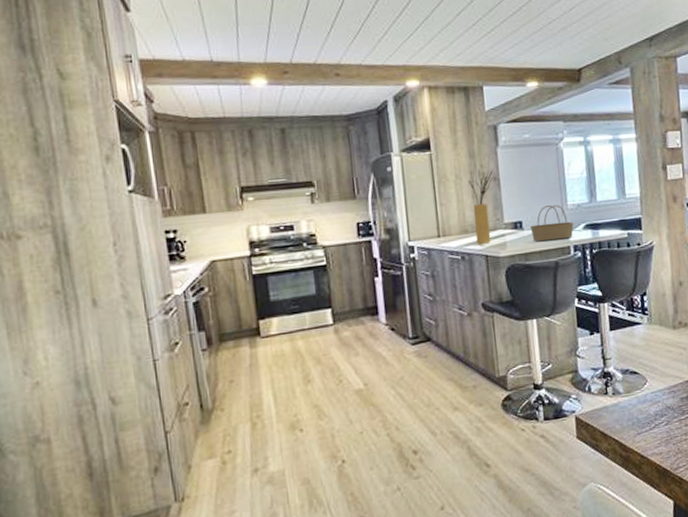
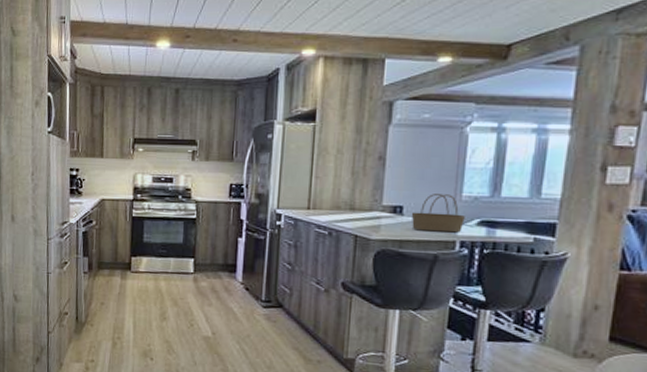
vase: present [468,169,494,245] -> none [348,145,381,225]

